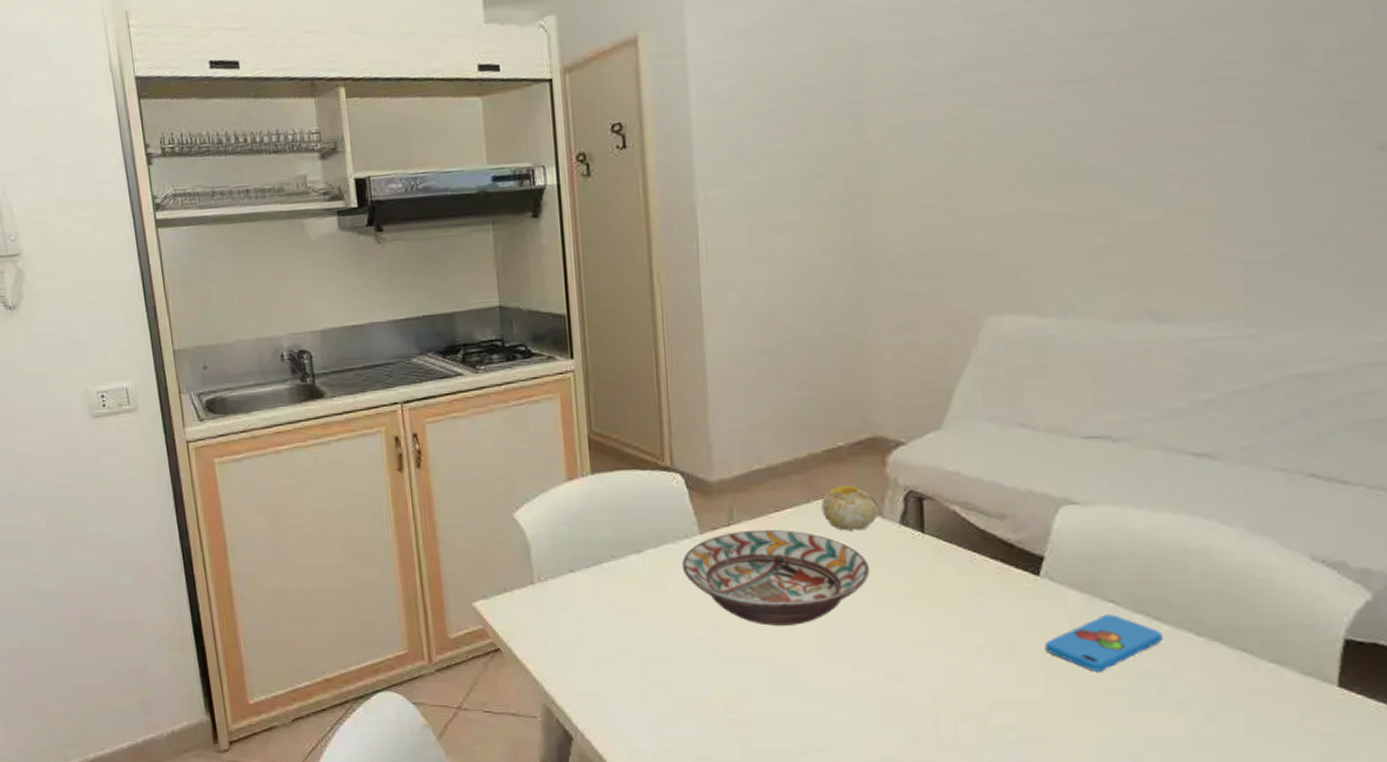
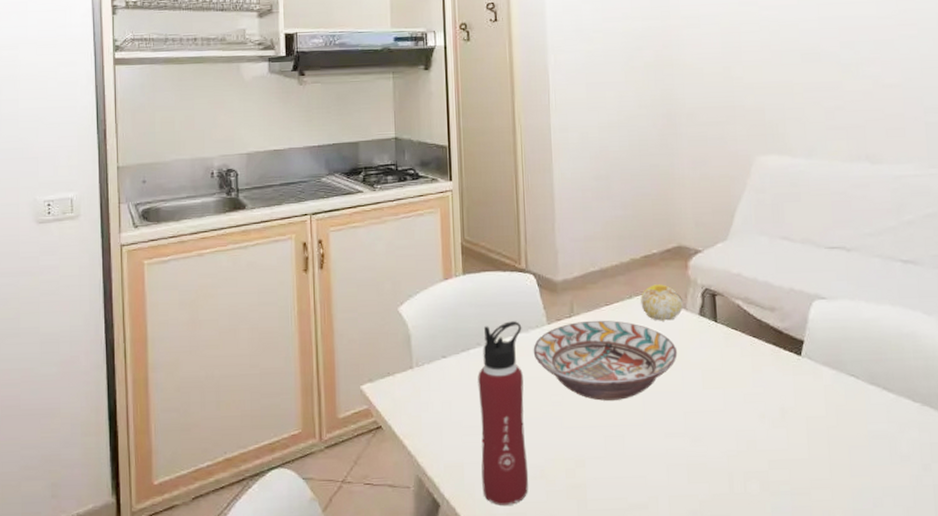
water bottle: none [613,530,679,741] -> present [478,321,529,505]
smartphone: present [1045,614,1162,672] -> none [808,386,890,433]

